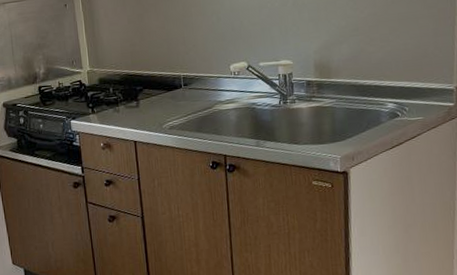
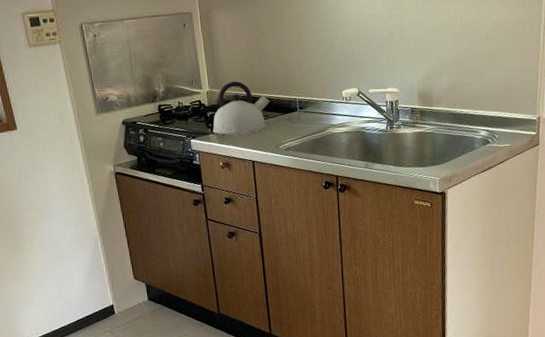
kettle: none [93,59,152,115] -> present [212,81,270,135]

